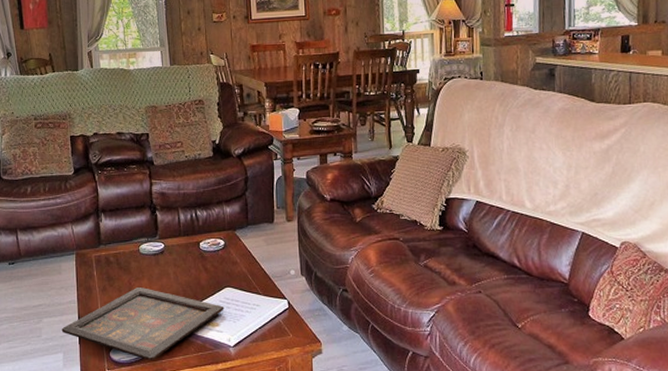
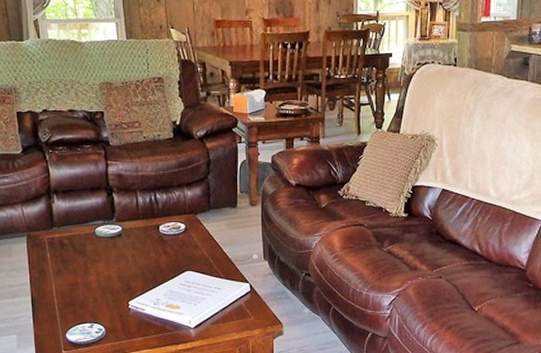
icon panel: present [61,286,224,360] -> none [14,269,185,341]

